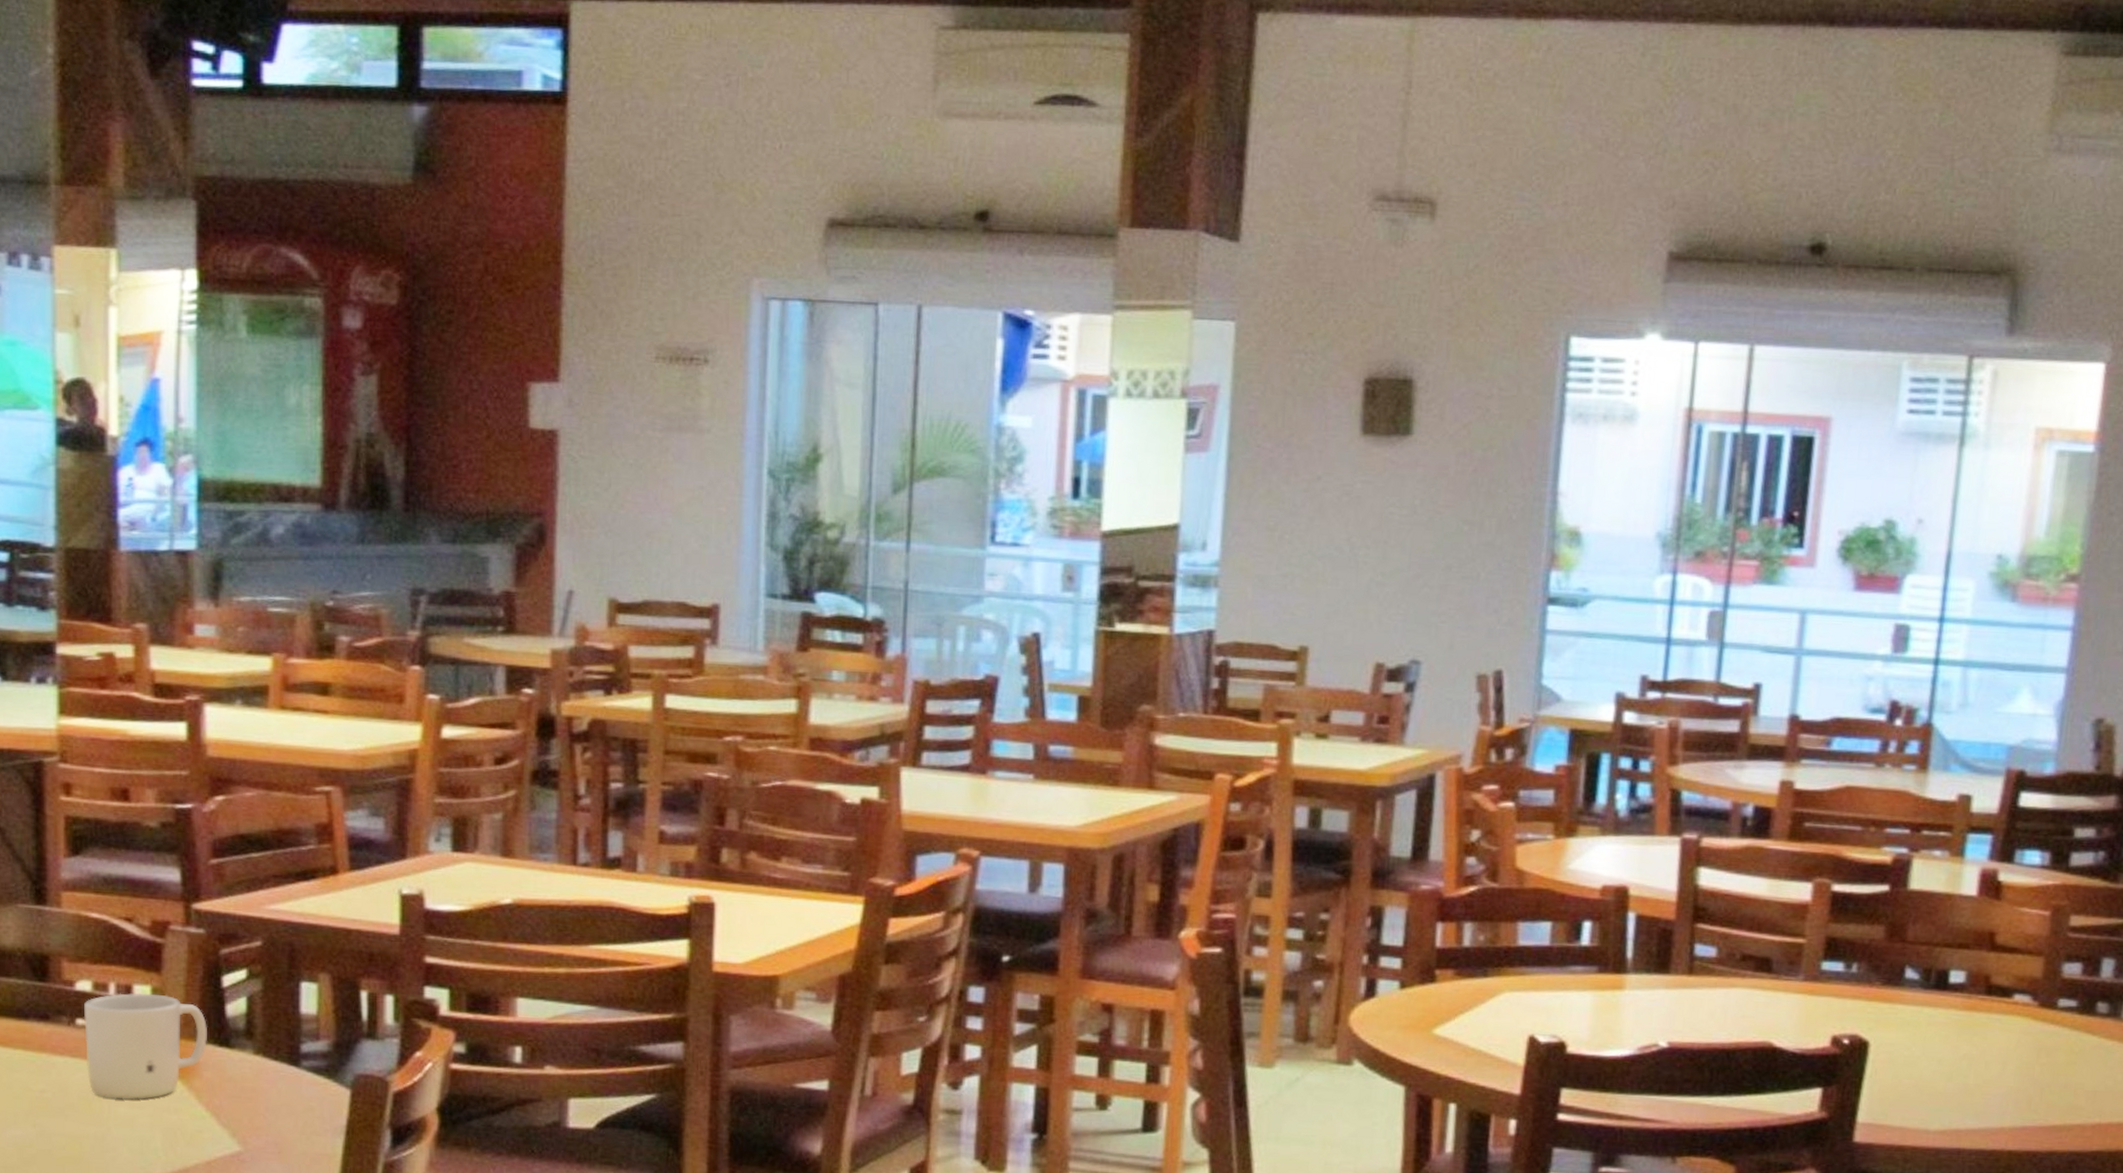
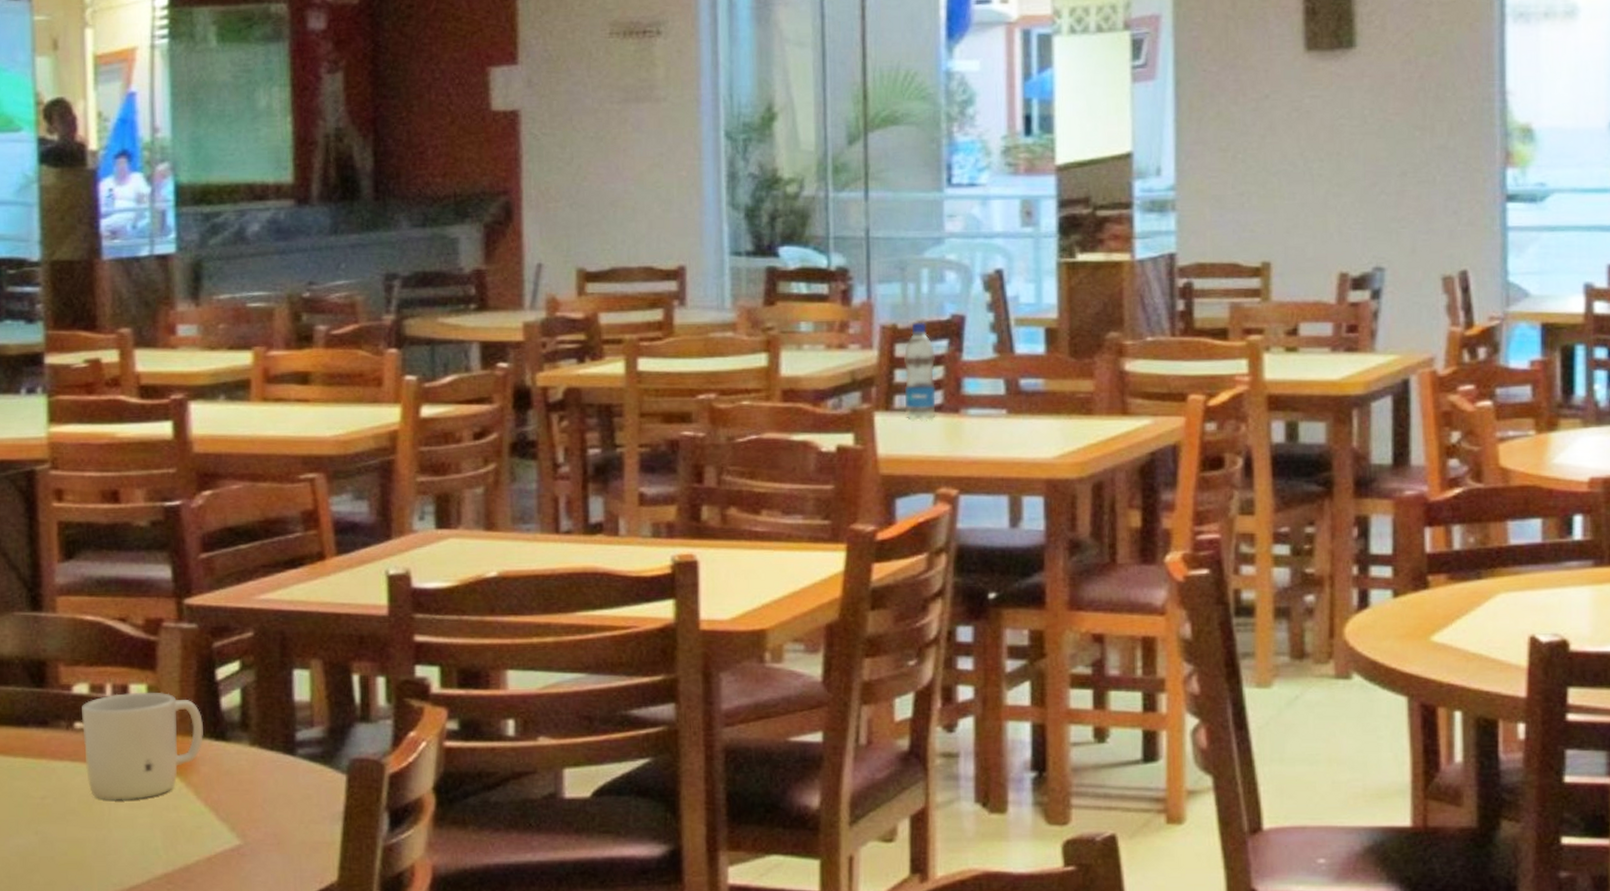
bottle: none [931,679,966,781] -> present [904,322,936,422]

